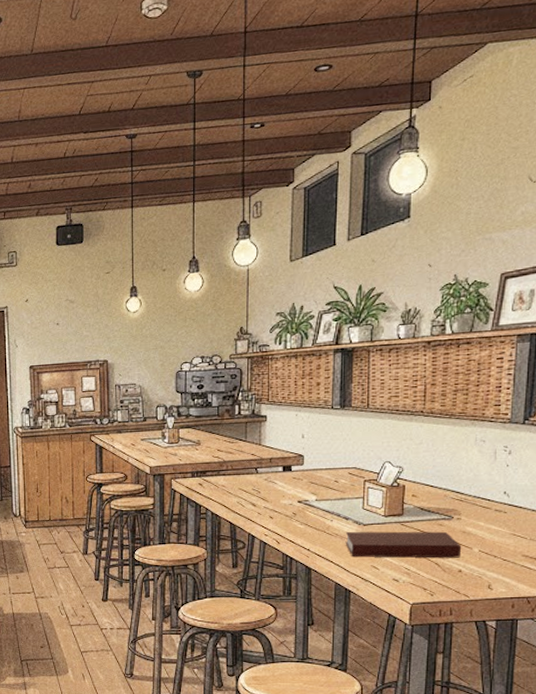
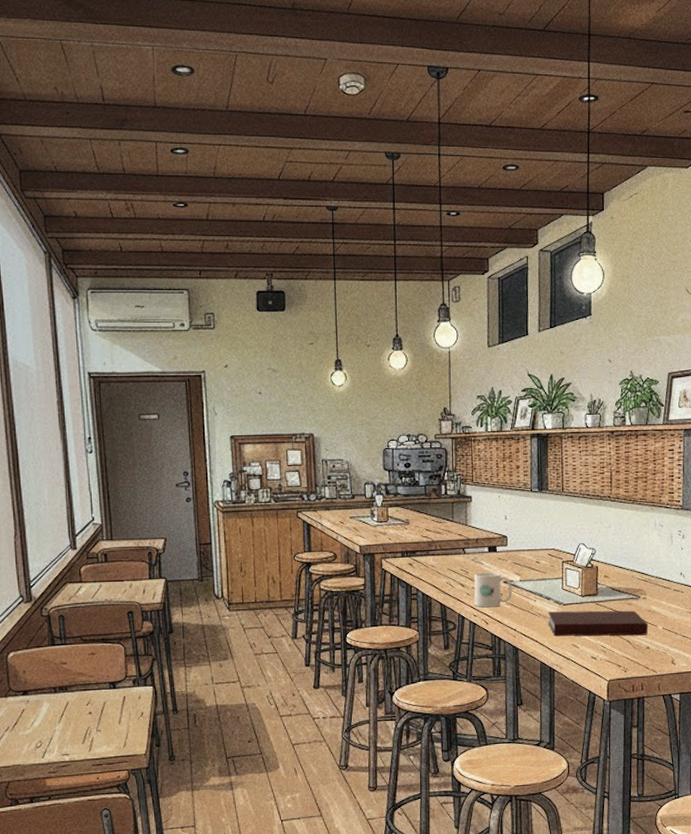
mug: none [266,491,307,527] -> present [474,572,512,608]

